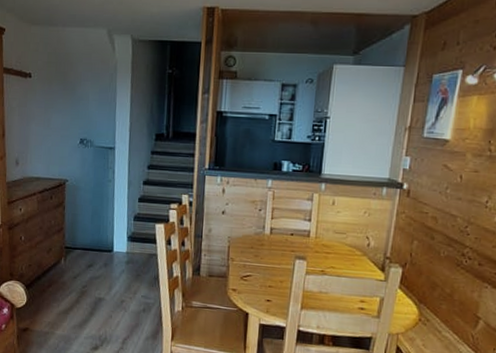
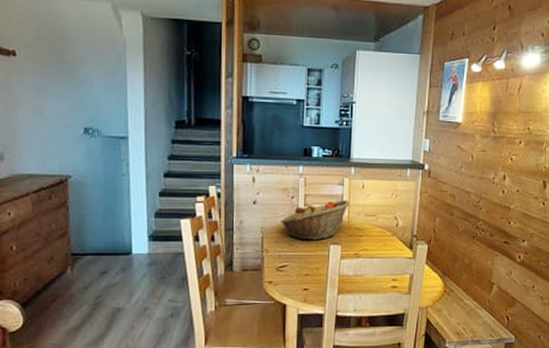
fruit basket: none [247,215,318,254] -> present [281,199,350,241]

